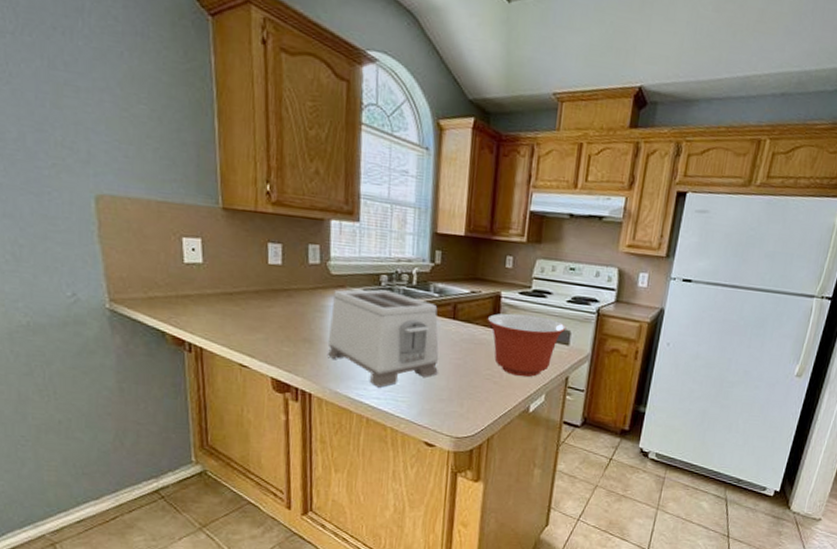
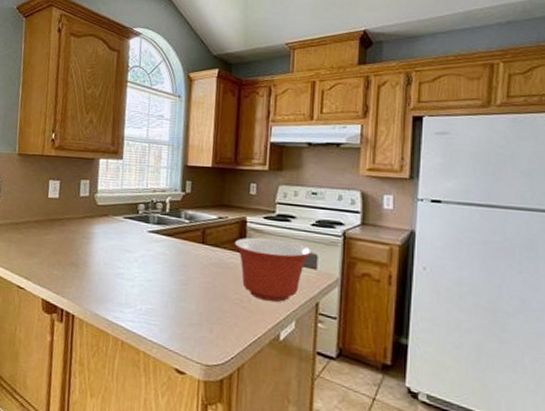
toaster: present [327,289,439,388] -> none [90,217,190,310]

